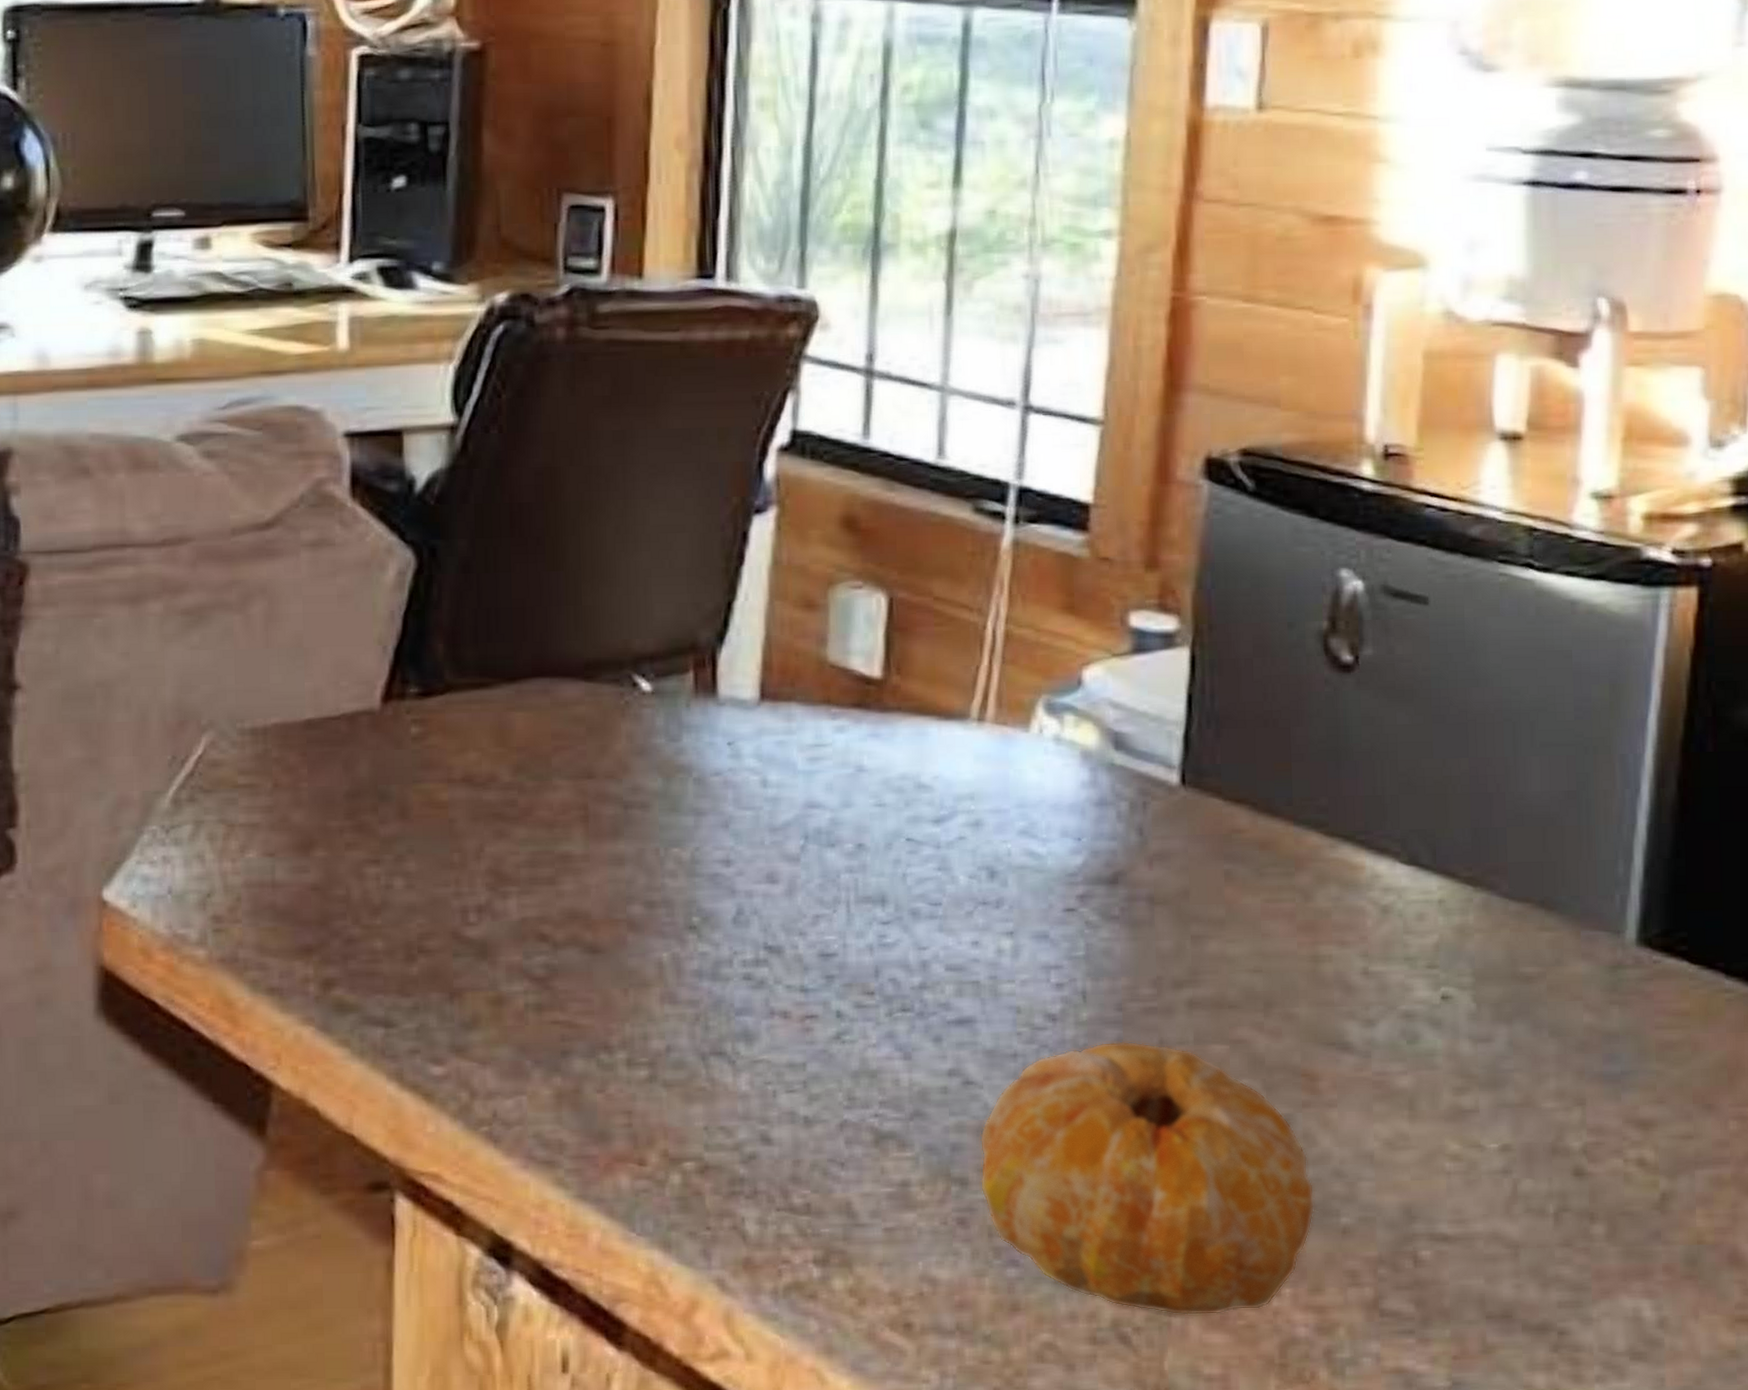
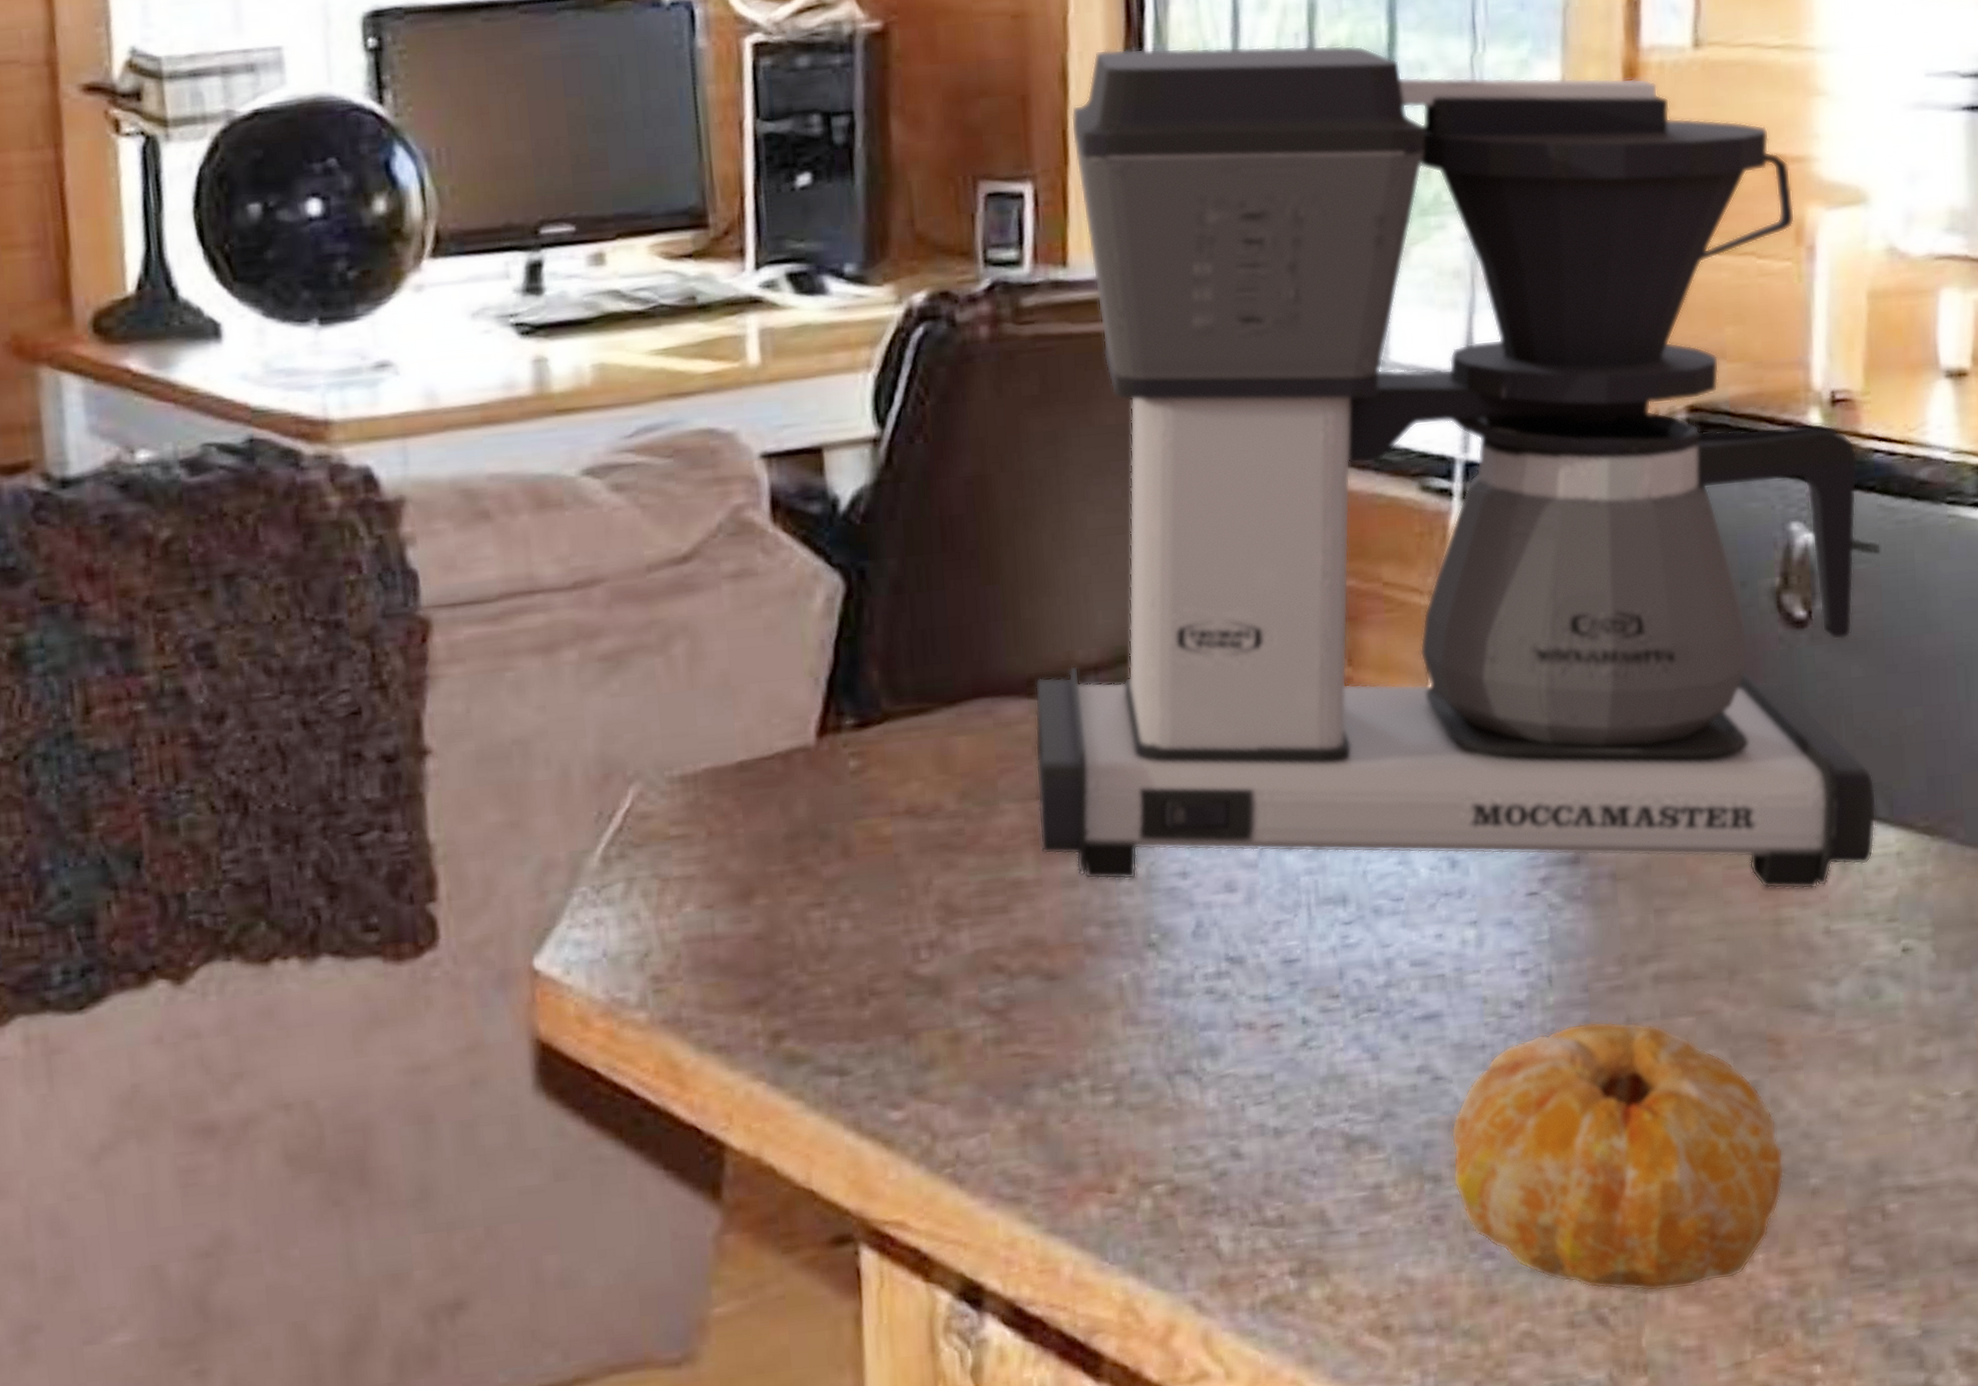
coffee maker: none [589,79,1419,929] -> present [1035,45,1877,889]

